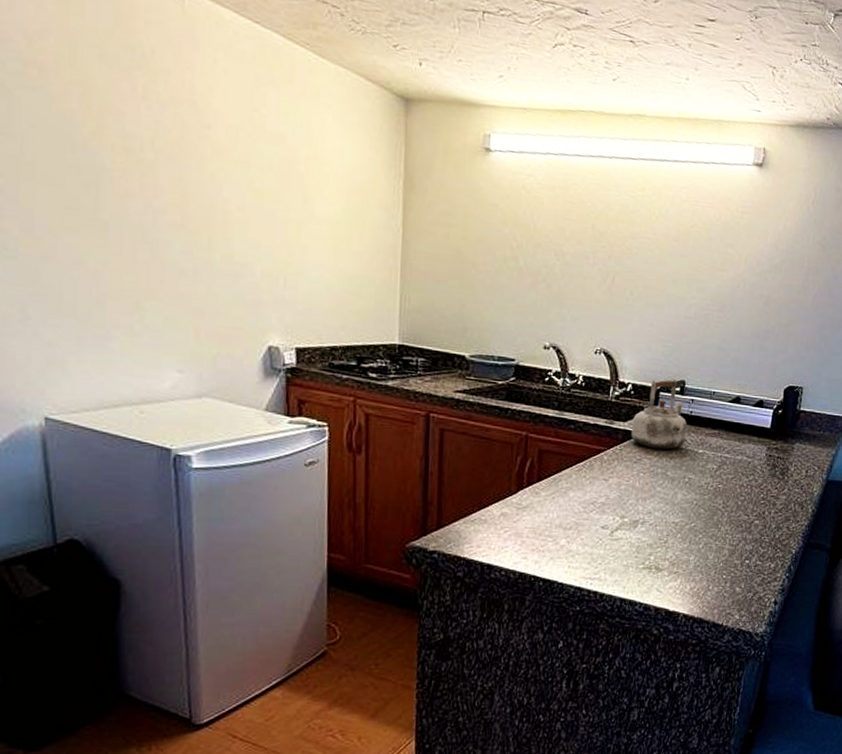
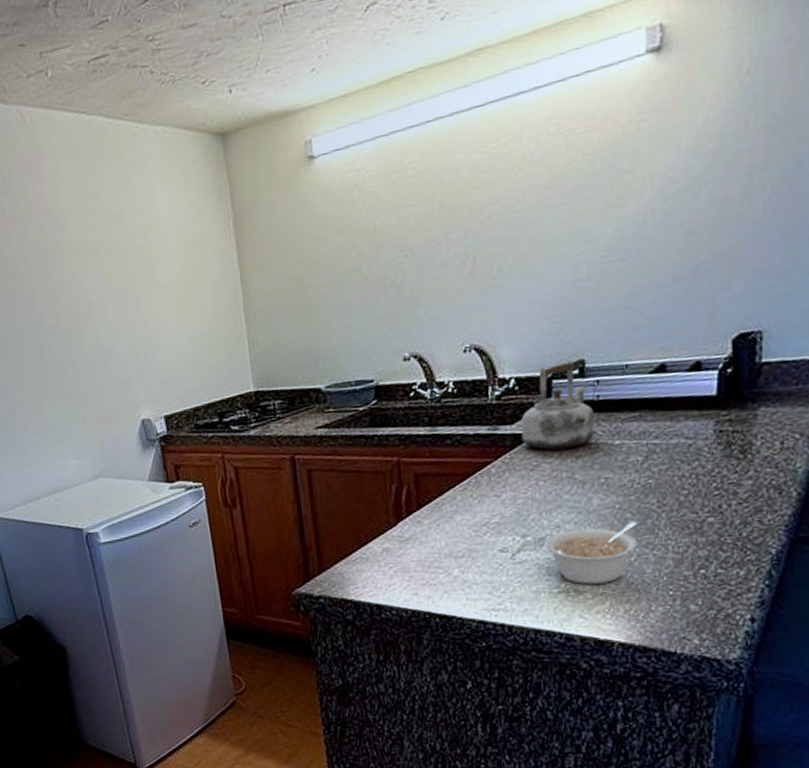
legume: none [638,516,708,564] -> present [545,521,639,585]

